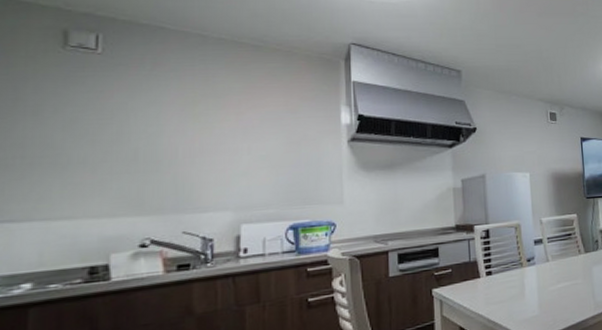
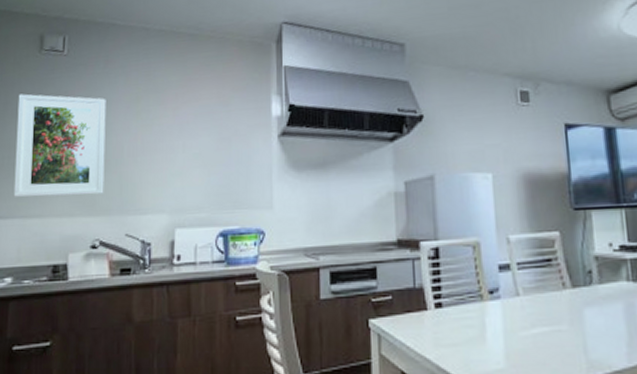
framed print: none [31,90,155,199] -> present [13,94,106,198]

